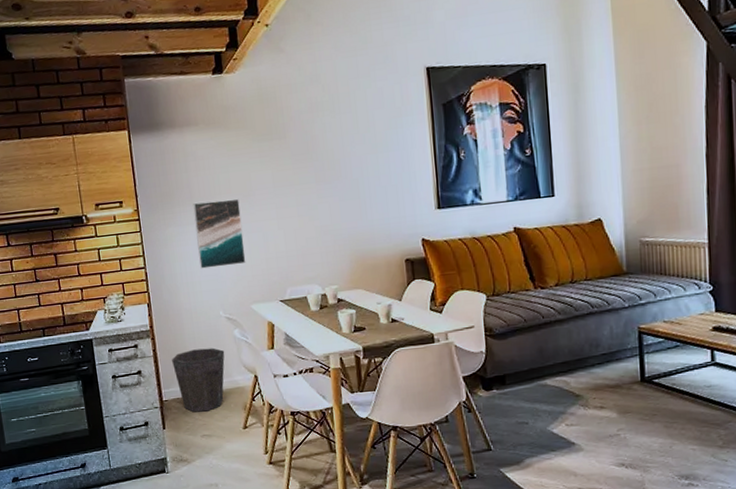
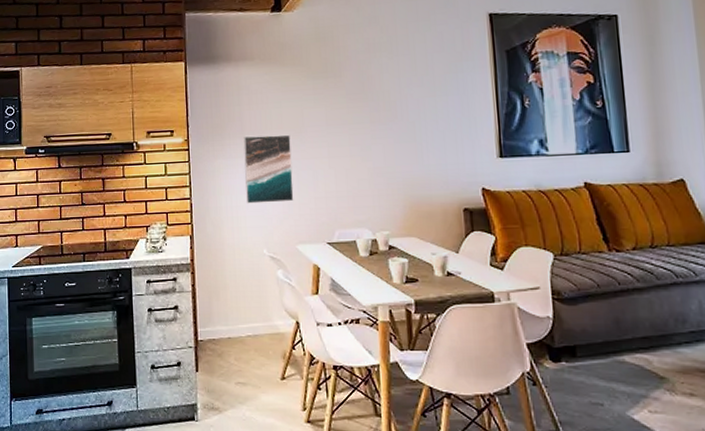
waste bin: present [172,347,225,413] -> none [211,287,266,356]

